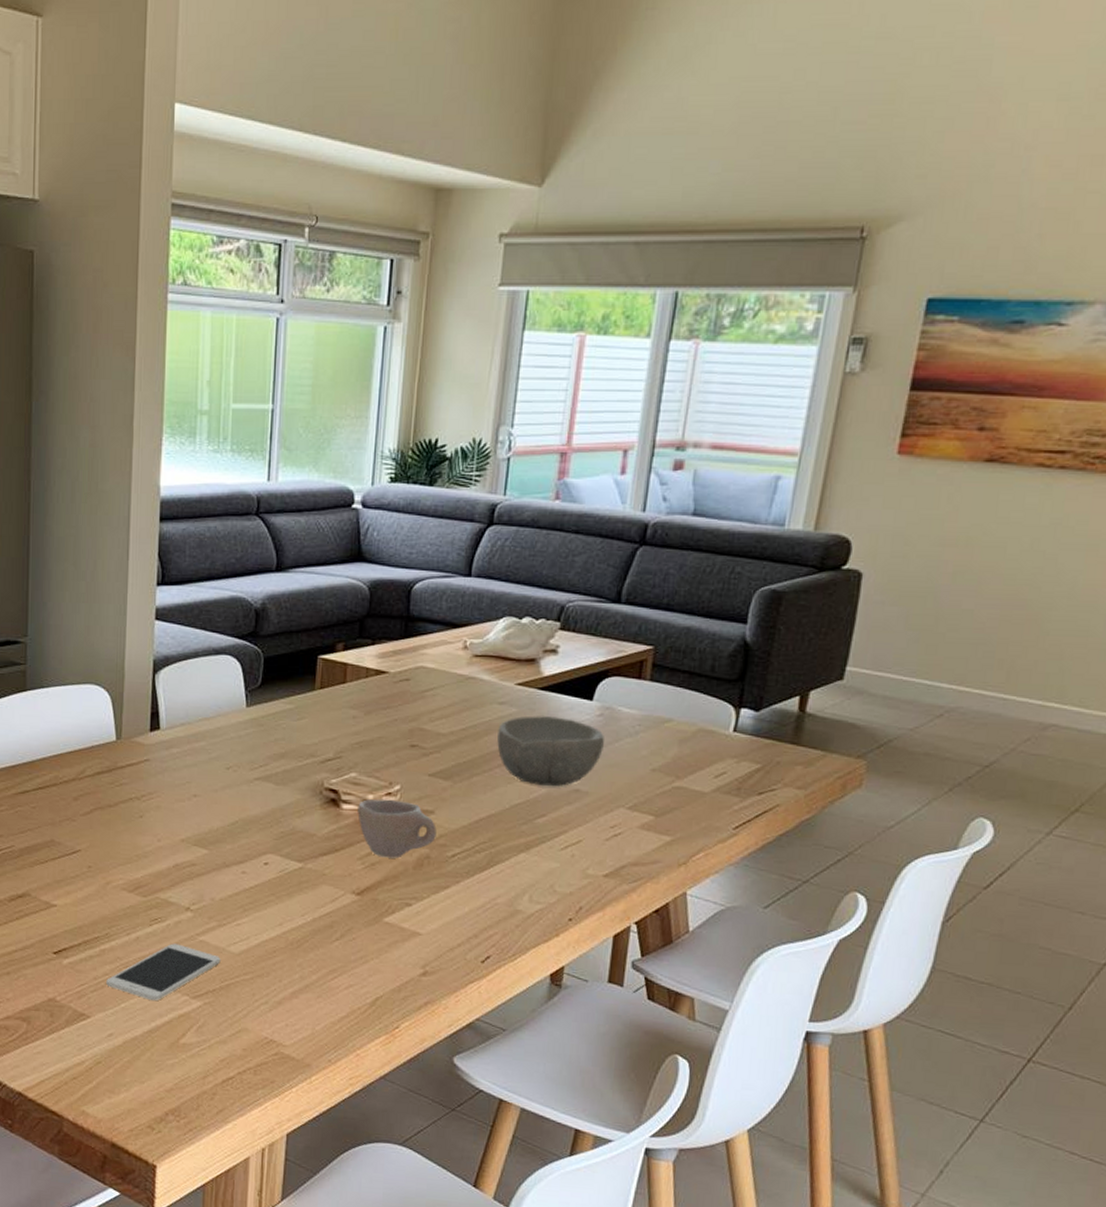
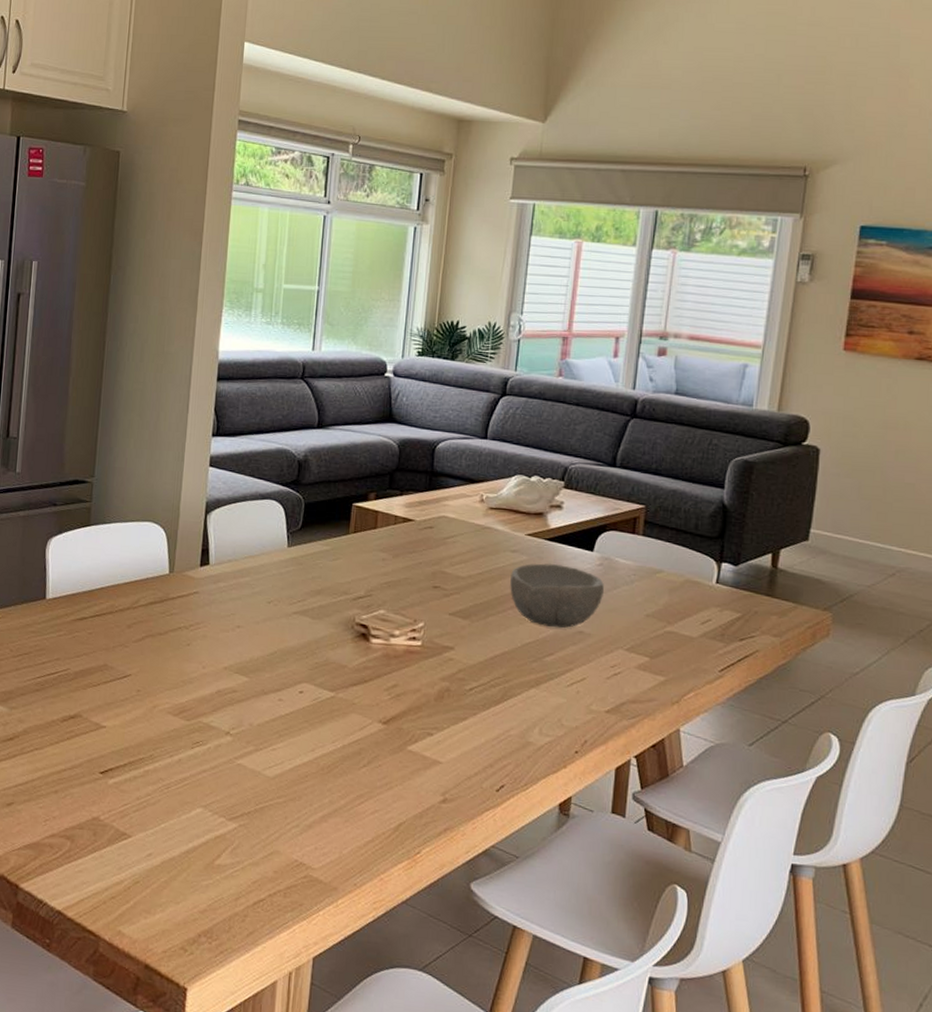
smartphone: present [106,943,221,1000] -> none [148,766,257,822]
cup: present [357,799,437,858] -> none [385,634,456,690]

